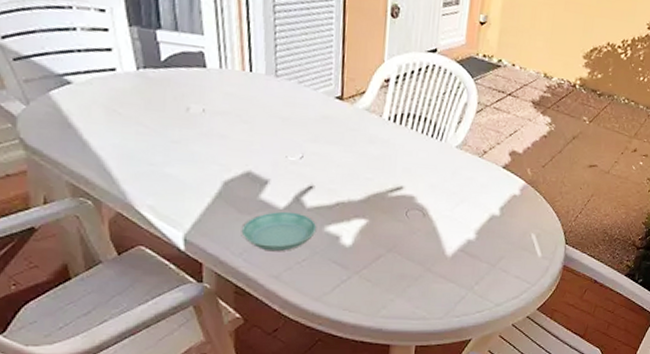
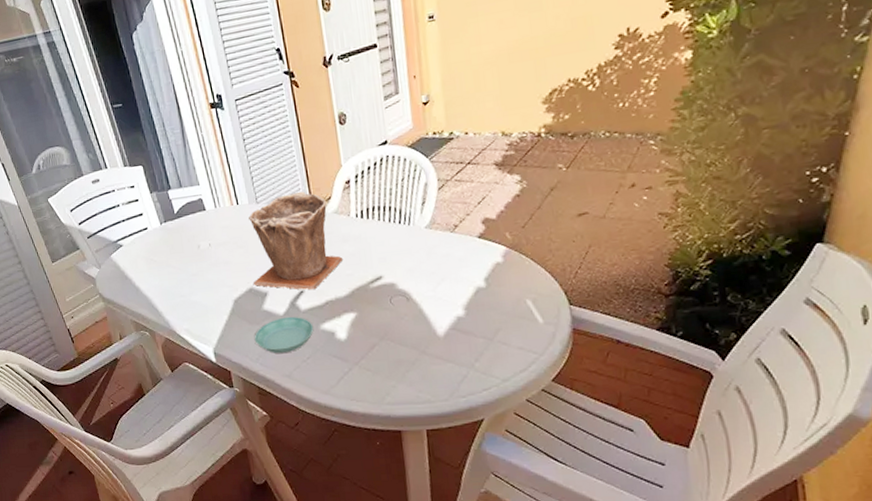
plant pot: none [252,75,366,188] -> present [249,191,344,290]

